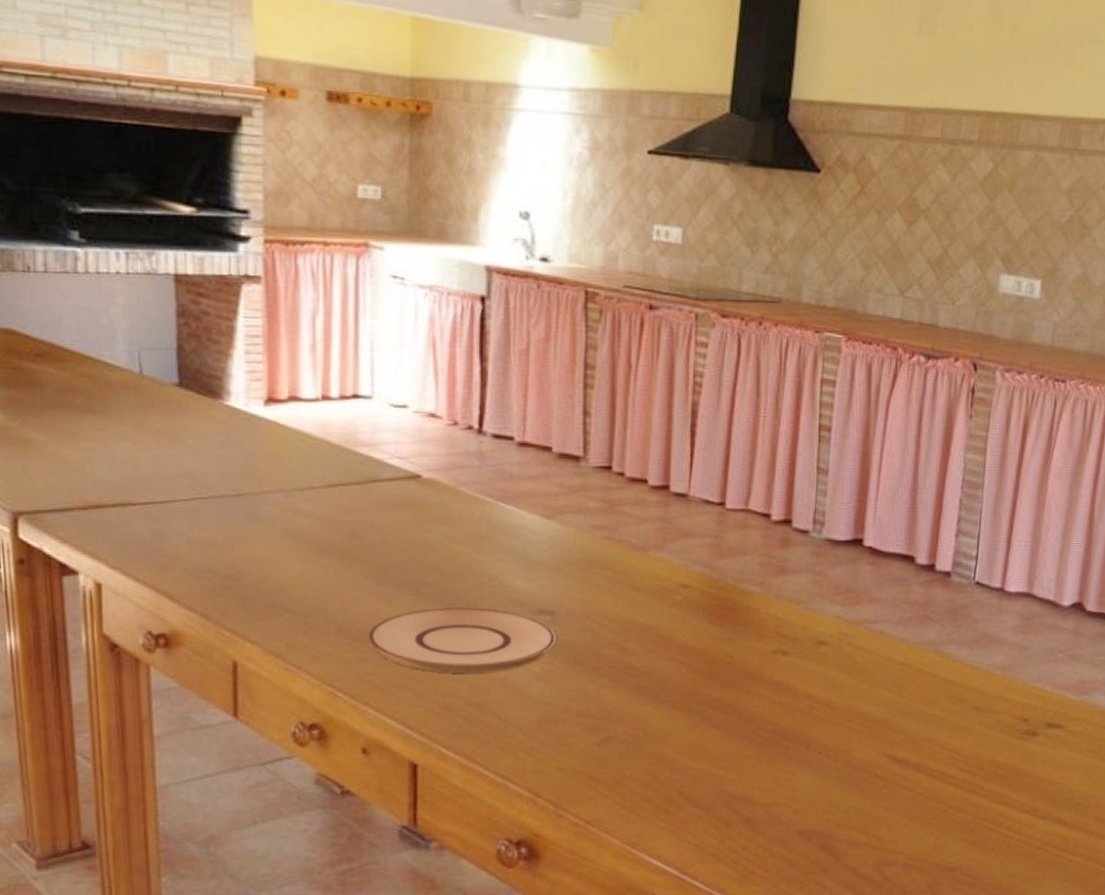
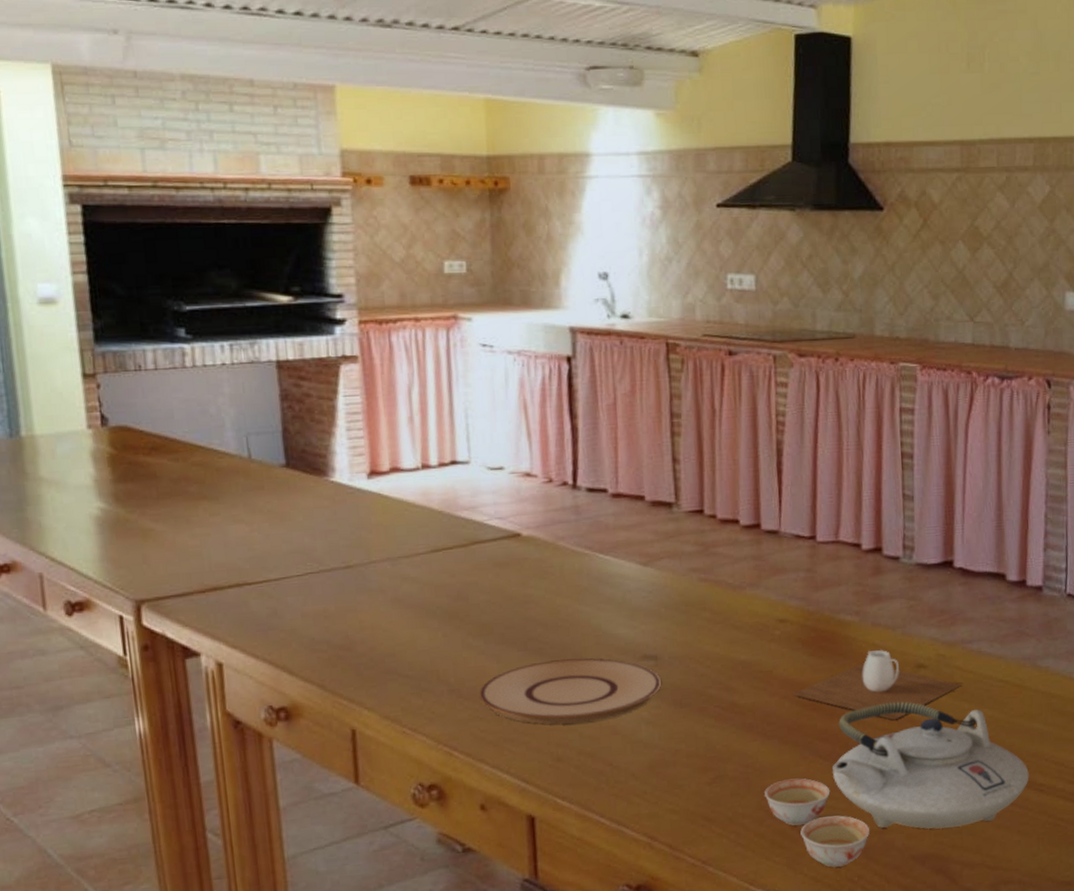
teapot: none [654,676,922,837] -> present [765,701,1029,868]
pitcher: none [689,623,863,695] -> present [792,650,963,721]

